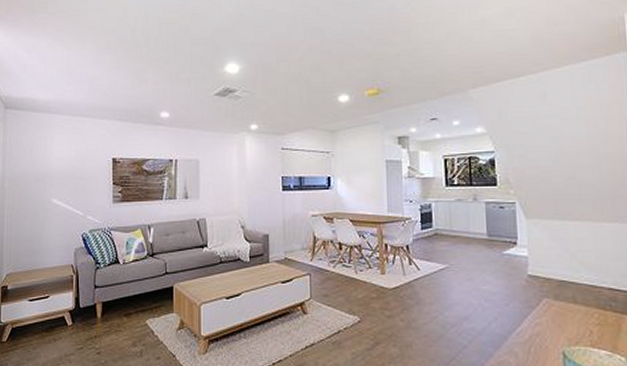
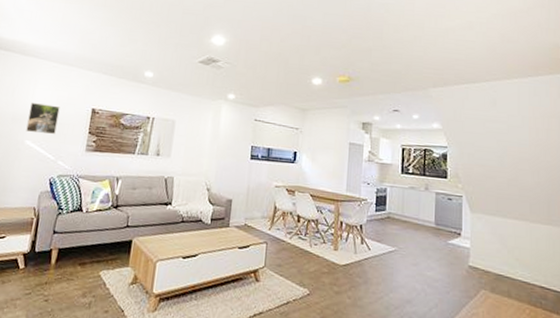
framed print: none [50,160,80,190] -> present [26,103,60,134]

